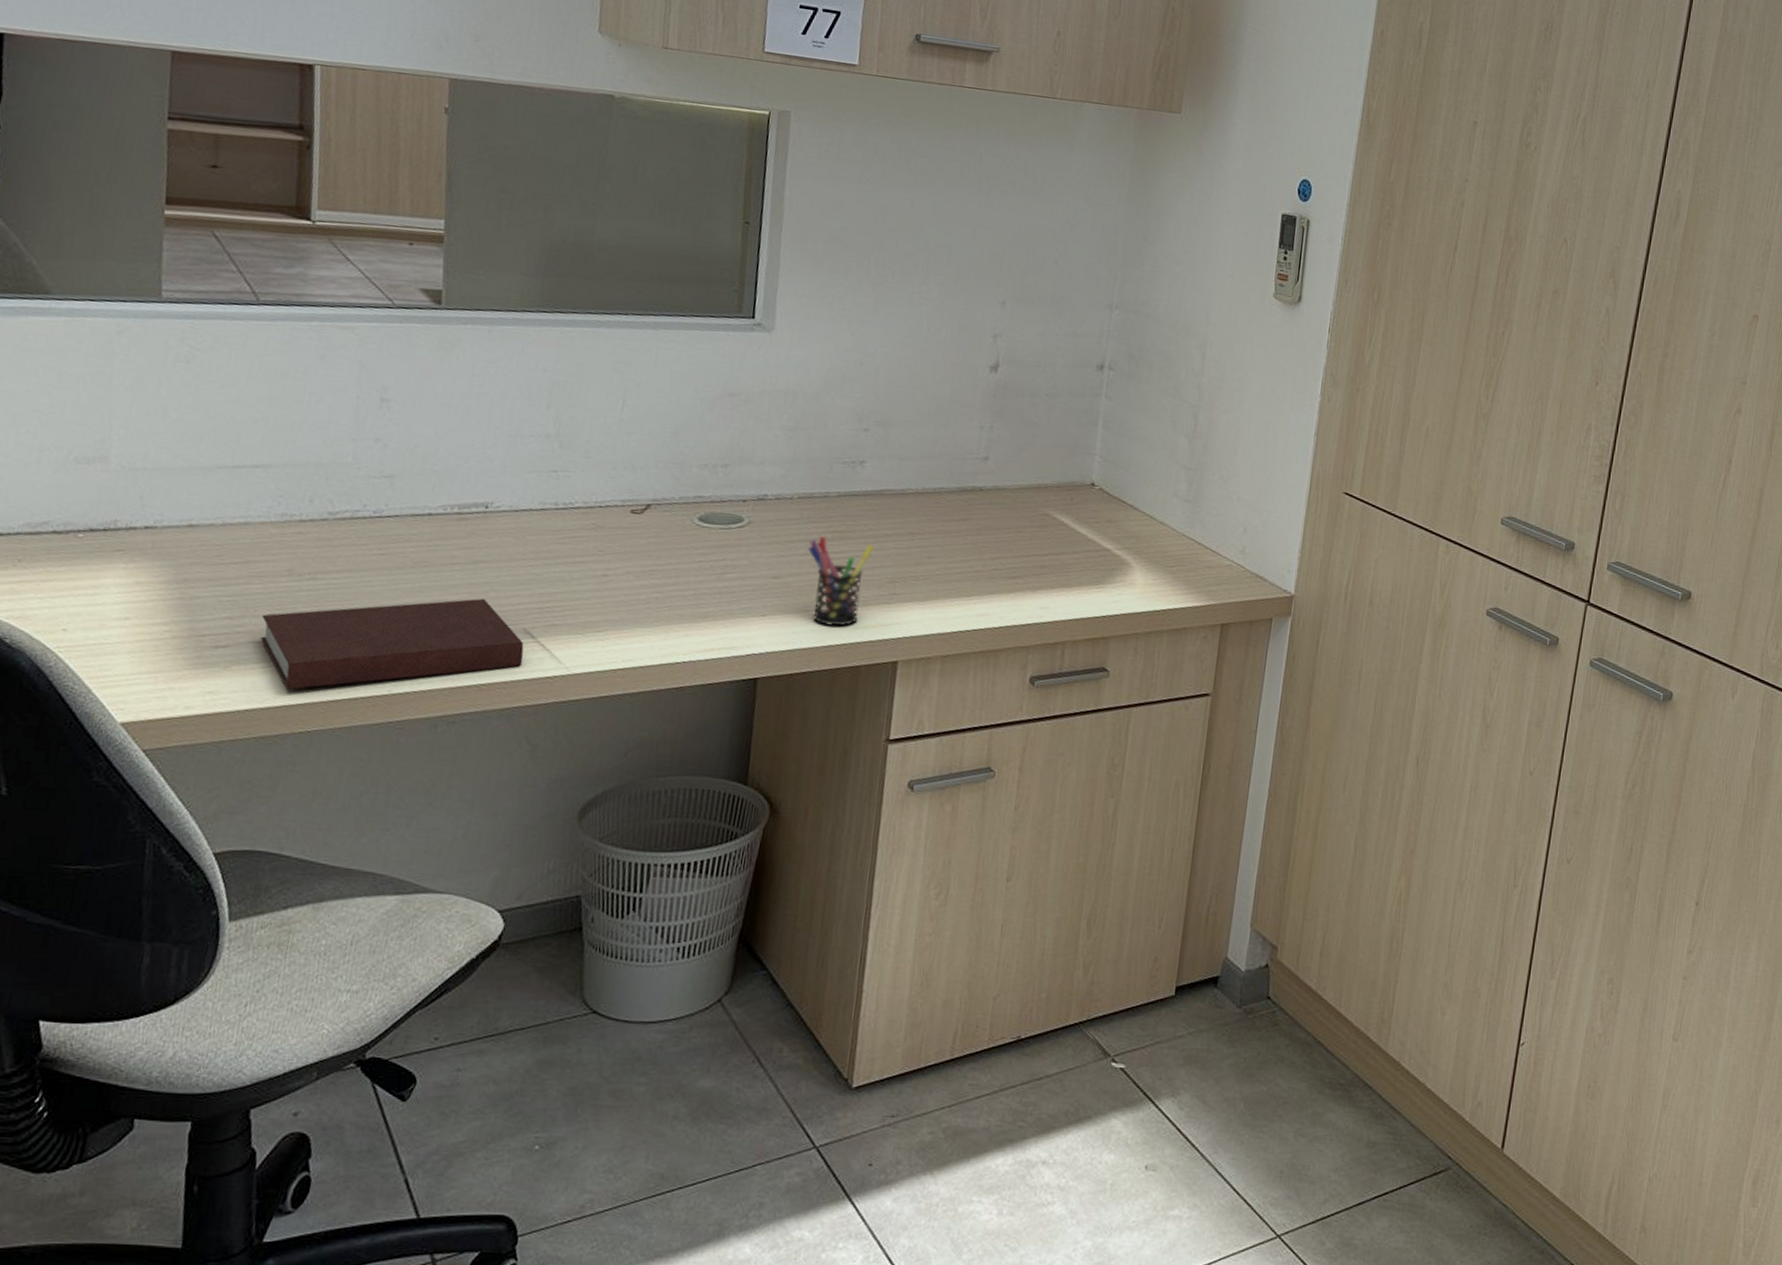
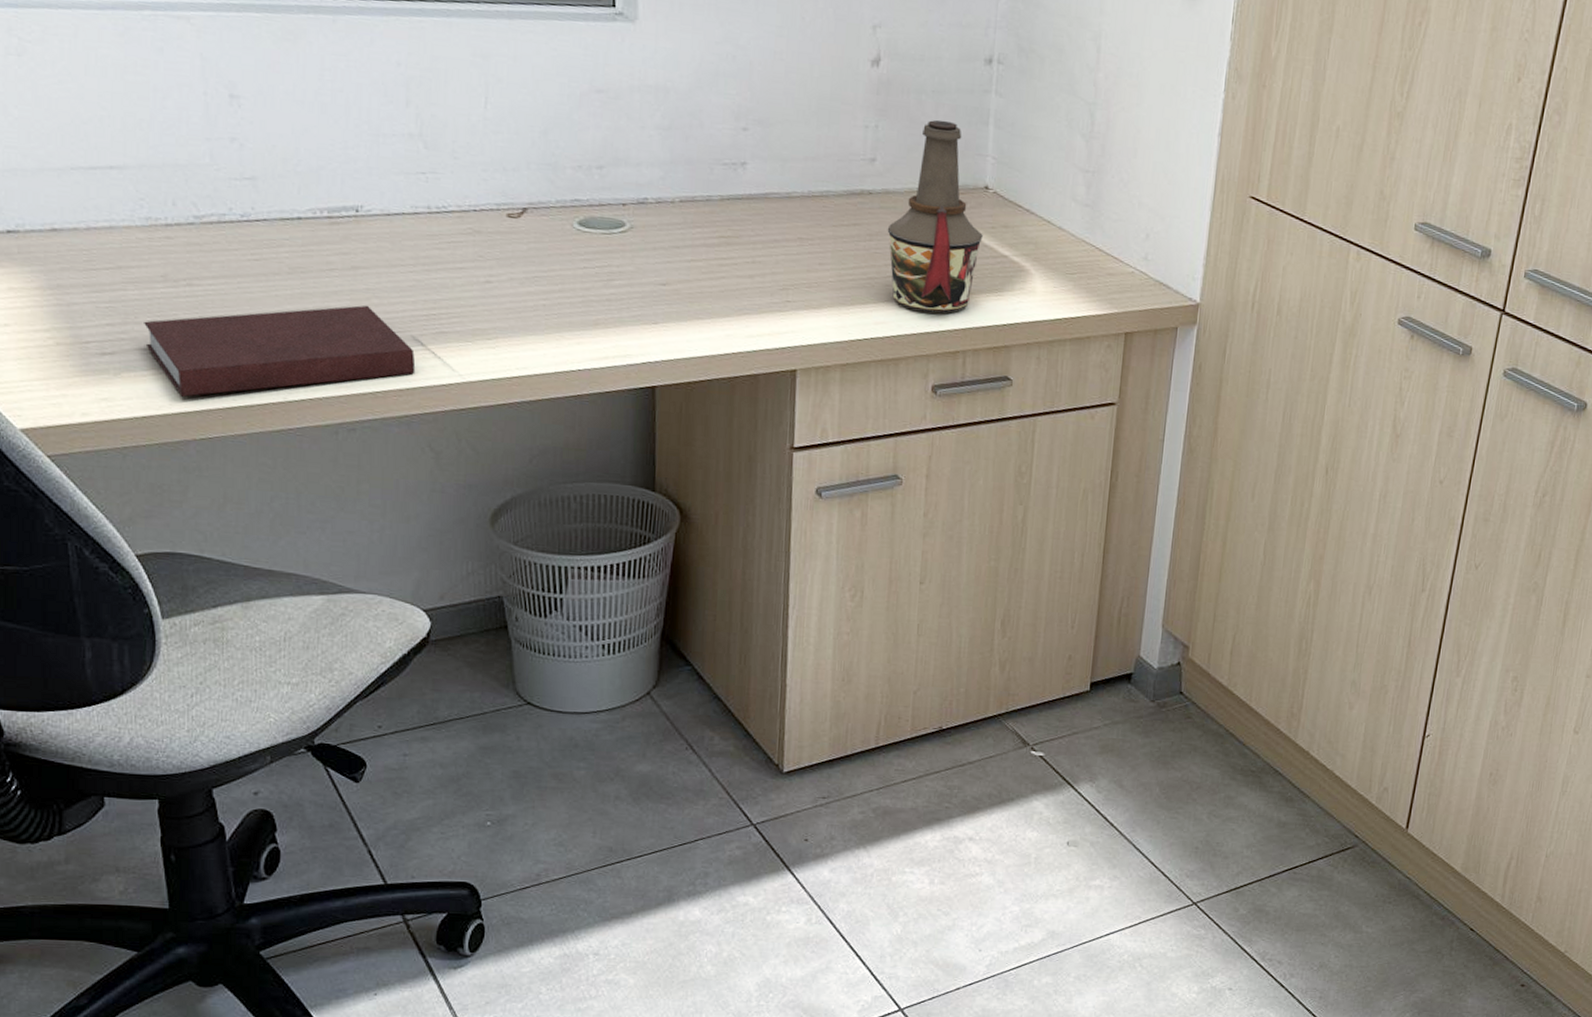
pen holder: present [808,535,874,627] -> none [695,241,763,335]
bottle: none [995,421,1087,606] -> present [887,120,983,314]

